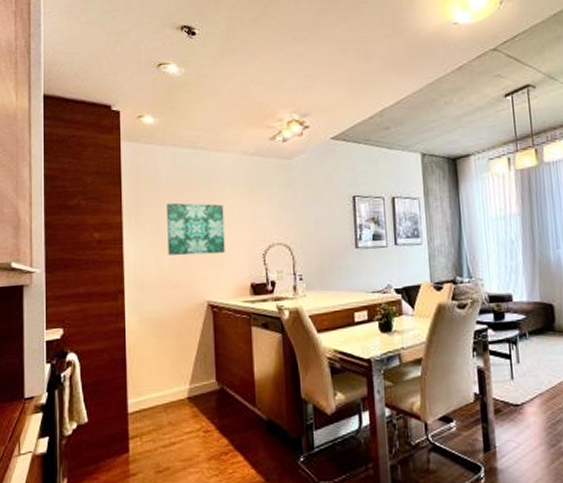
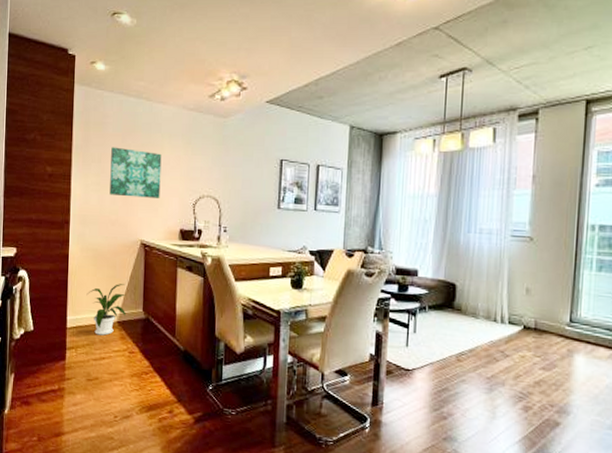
house plant: none [149,353,198,417] -> present [86,284,127,336]

